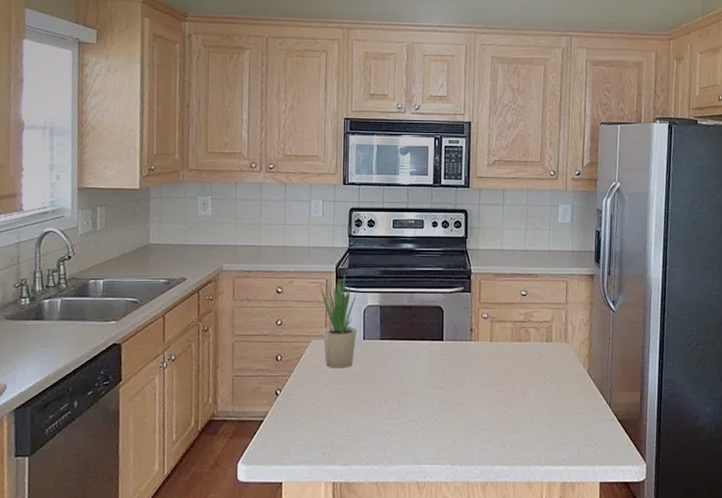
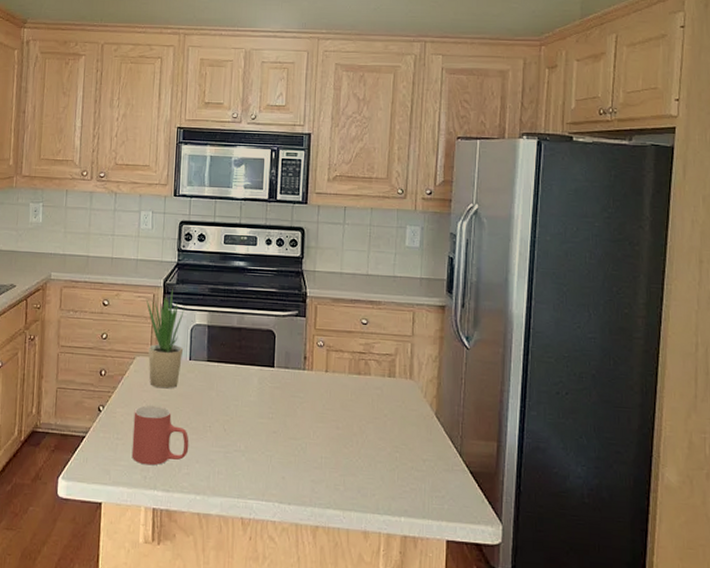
mug: none [310,384,366,442] -> present [131,404,189,466]

